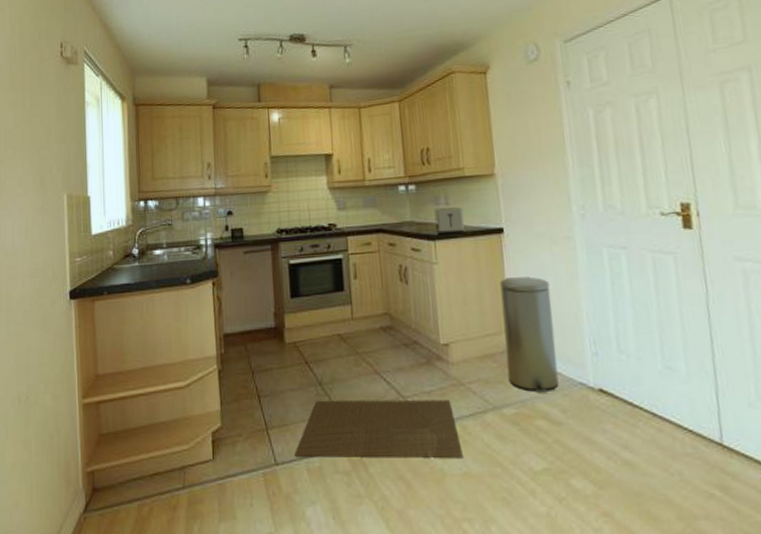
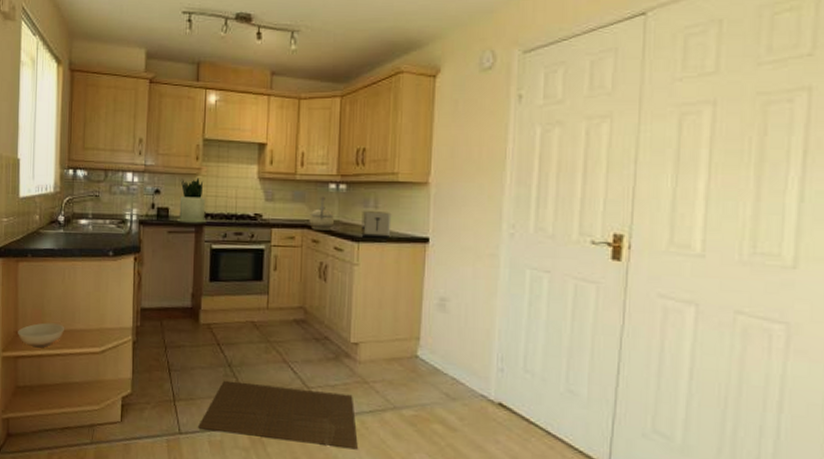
bowl: none [98,361,147,390] -> present [18,322,65,348]
planter: none [251,195,282,242] -> present [176,177,207,224]
kettle: none [383,198,408,233] -> present [309,196,334,230]
pedal bin: present [499,276,559,395] -> none [412,287,467,402]

